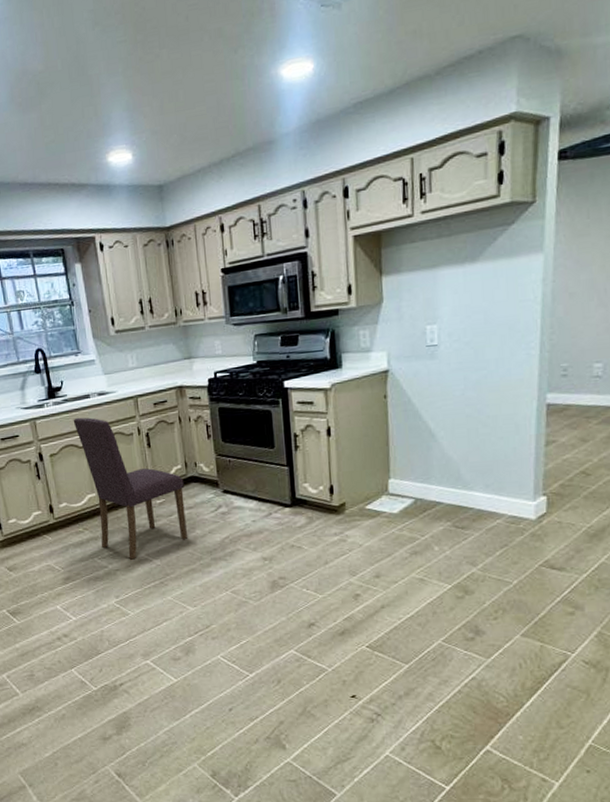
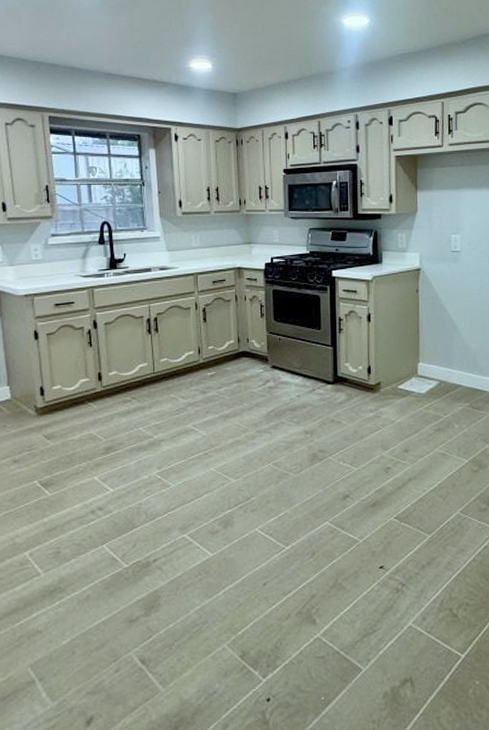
dining chair: present [73,417,187,560] -> none [132,289,235,430]

